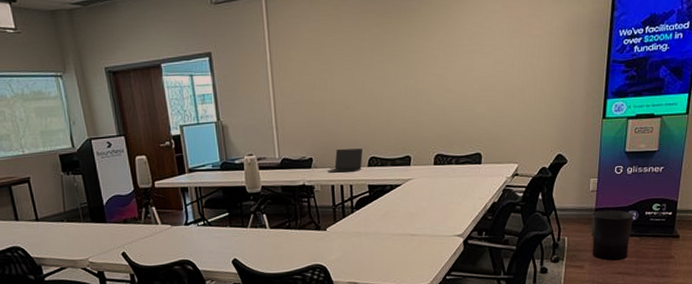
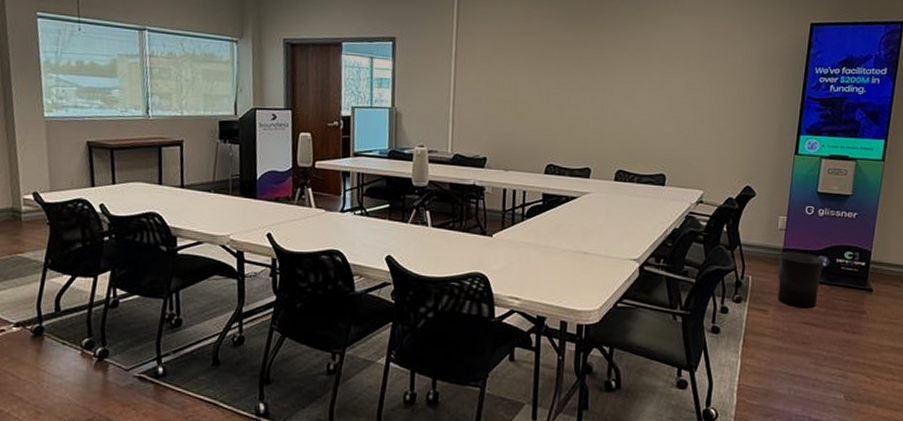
laptop: present [327,148,363,173] -> none [501,152,541,179]

